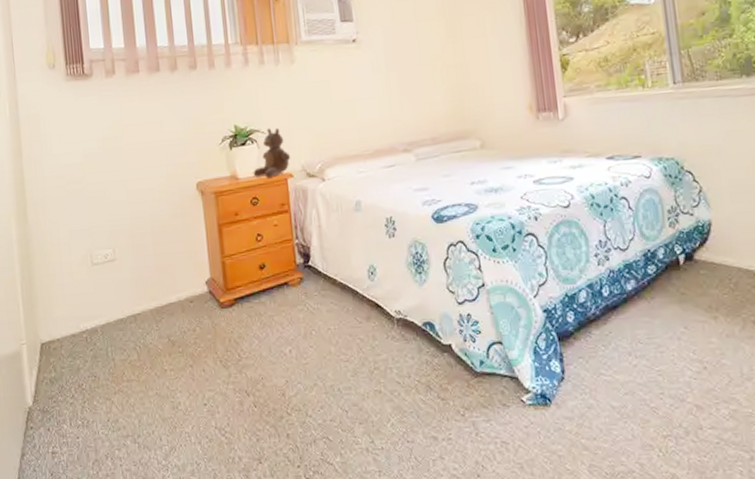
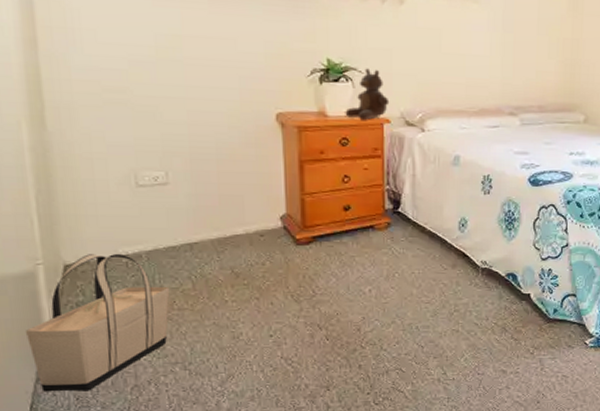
shopping bag: none [14,330,120,468] -> present [26,254,170,392]

